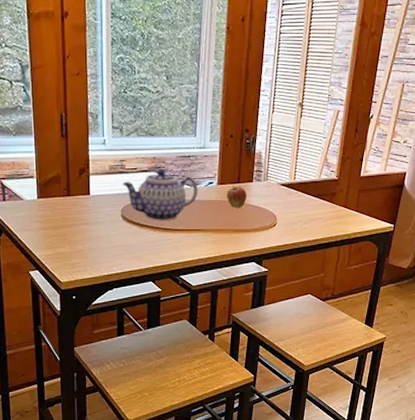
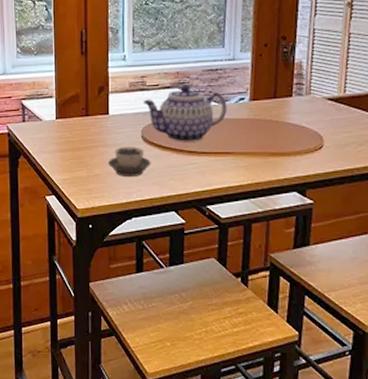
cup: none [89,225,131,253] -> present [107,147,151,178]
fruit: present [226,185,247,209] -> none [260,100,285,128]

